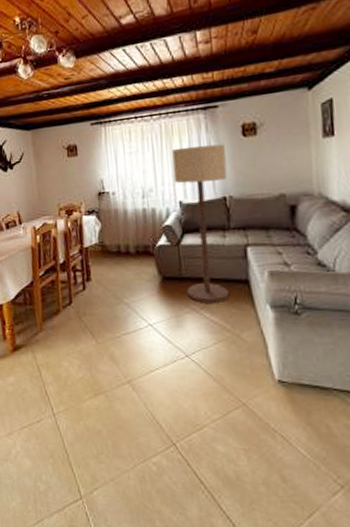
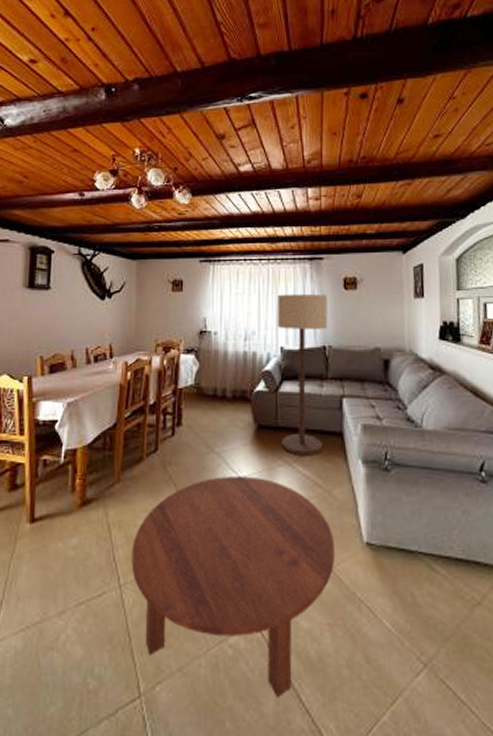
coffee table: none [60,323,247,505] -> present [131,476,335,697]

